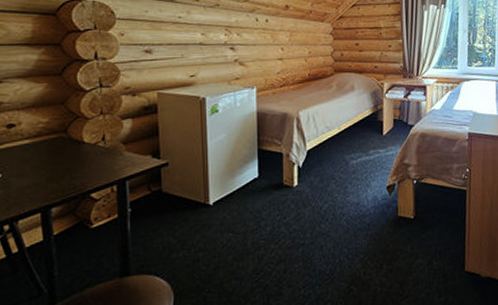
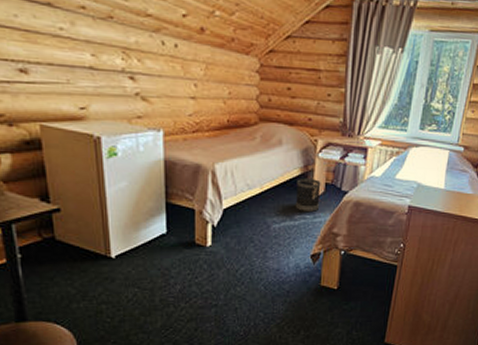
wastebasket: none [369,117,391,147] -> present [295,179,321,212]

